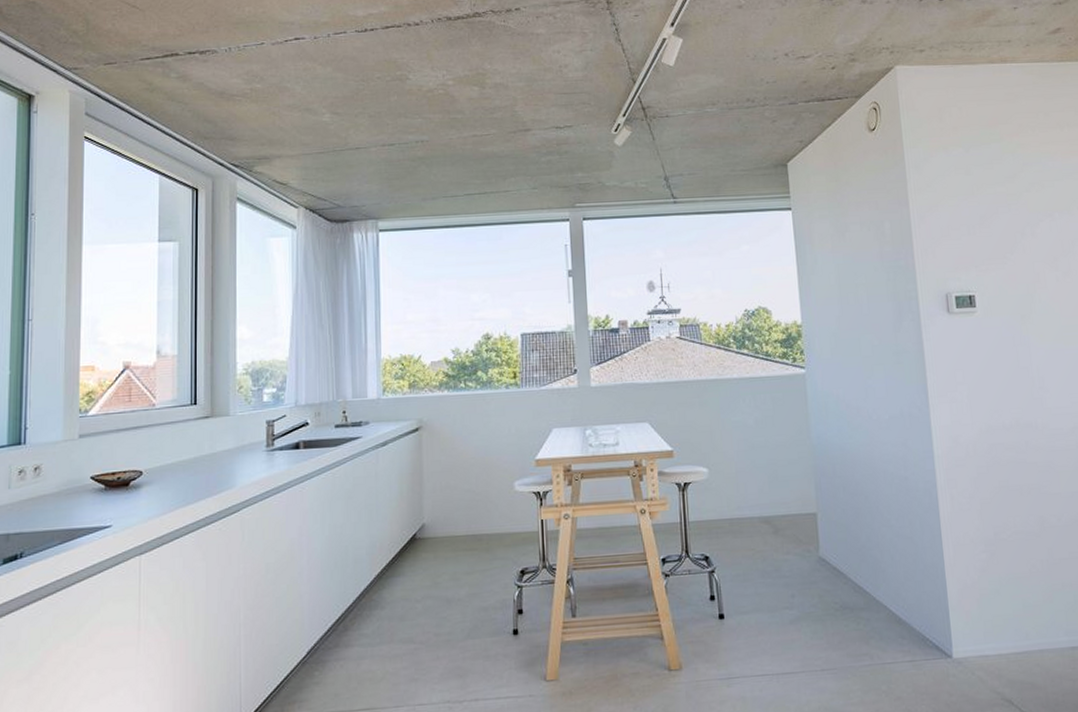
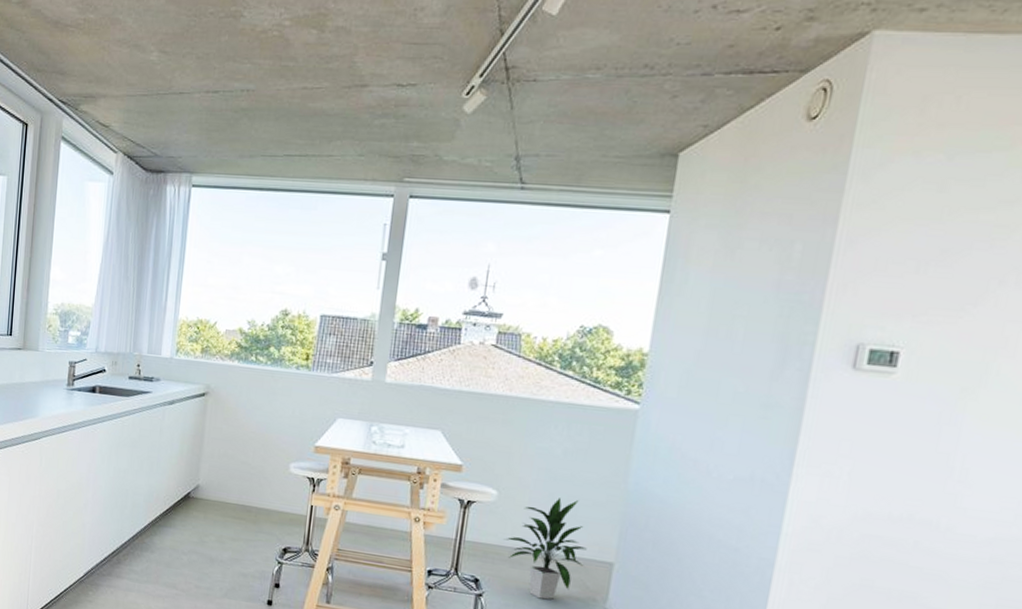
indoor plant: none [722,462,794,562] -> present [504,498,587,600]

